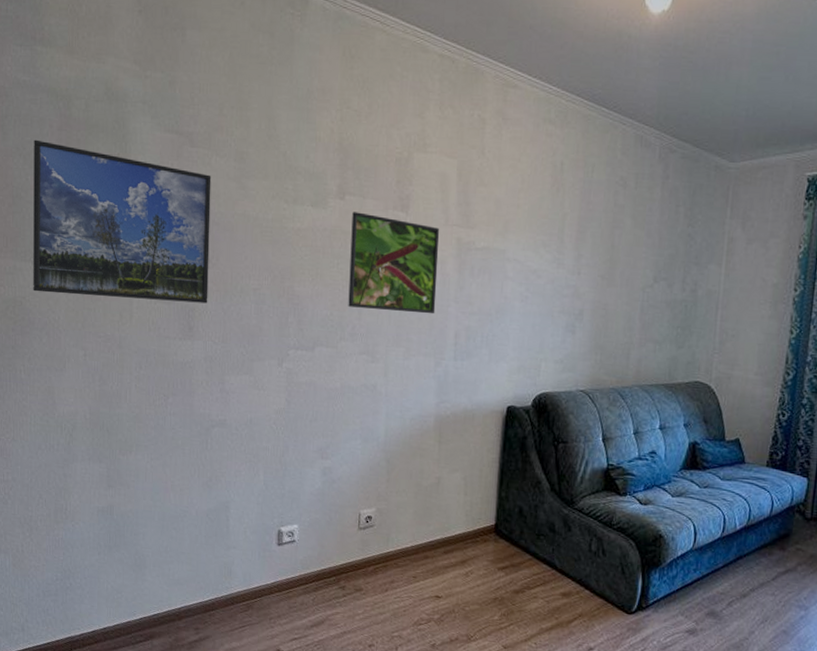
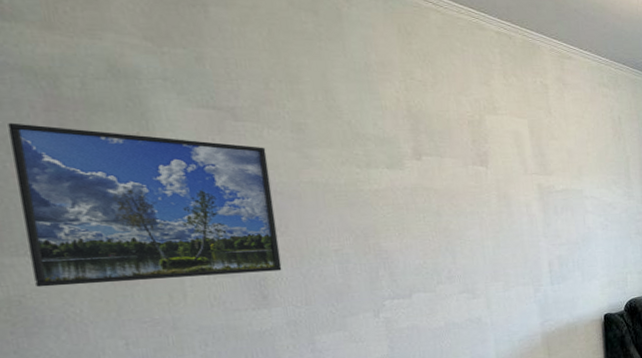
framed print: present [348,212,440,314] -> none [431,170,528,254]

